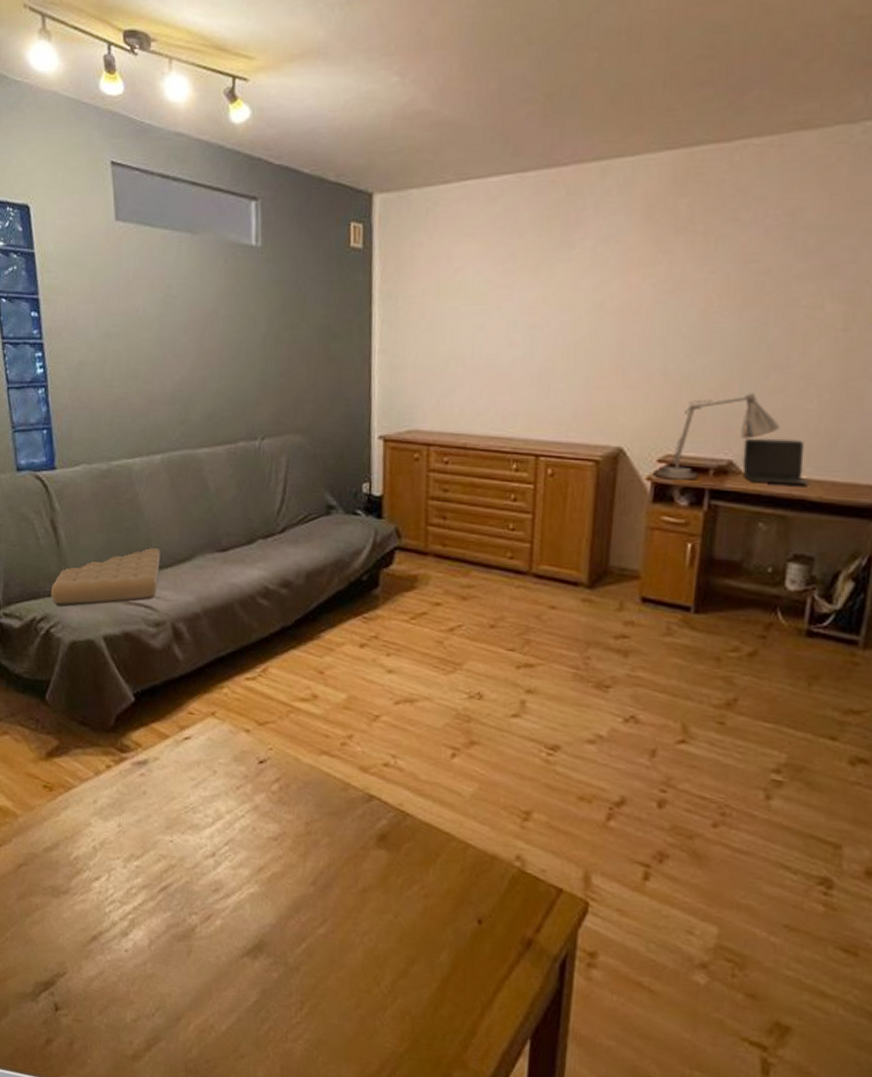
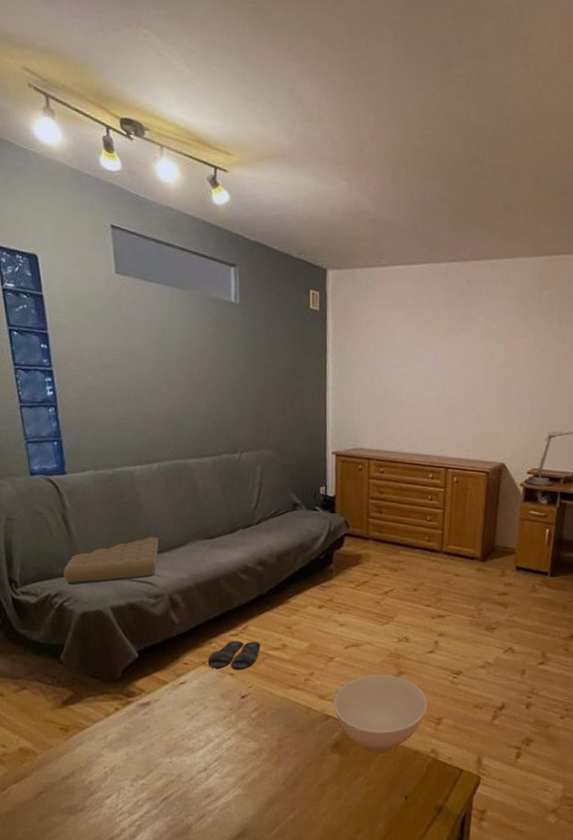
slippers: none [217,686,284,726] -> present [207,641,261,671]
bowl: none [378,742,511,855] -> present [333,674,428,753]

